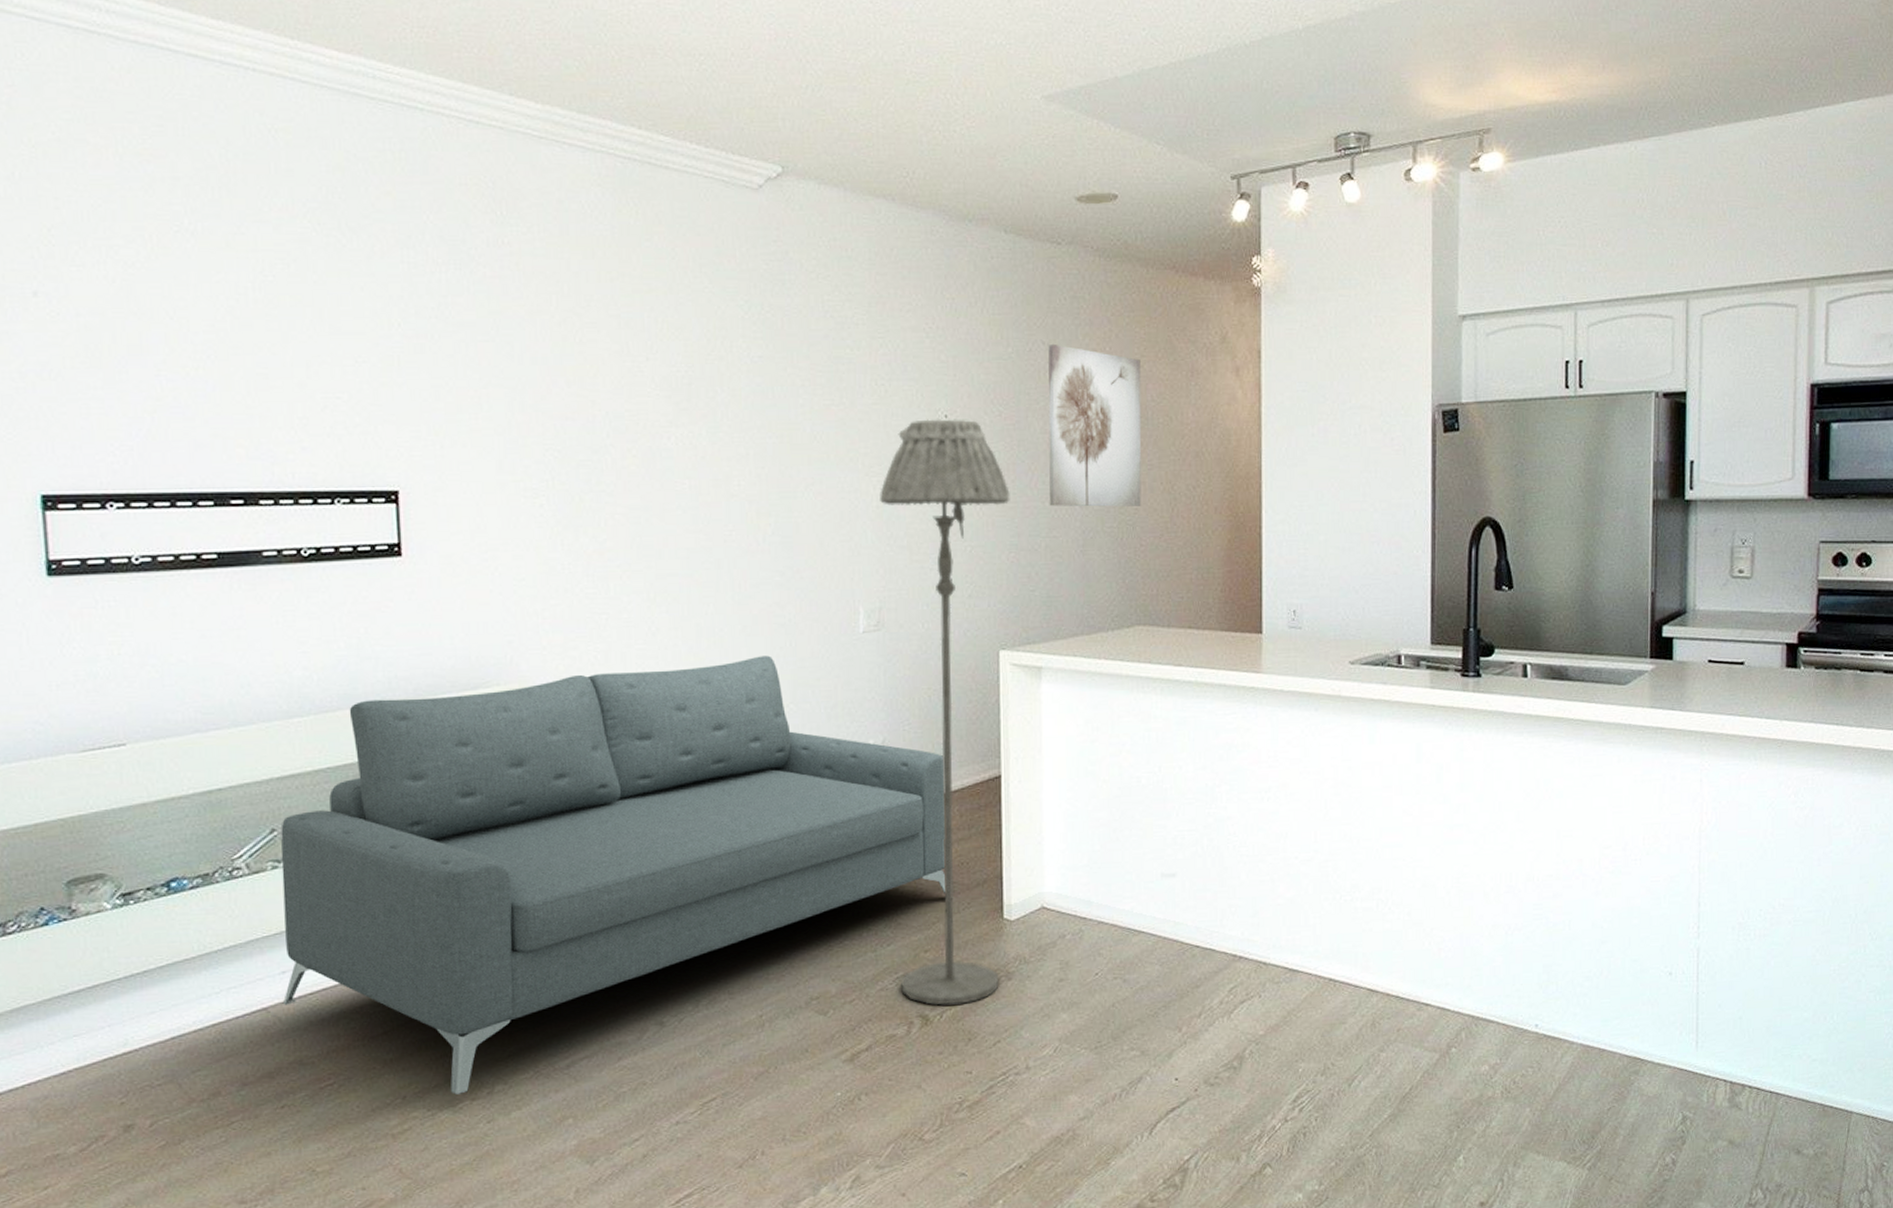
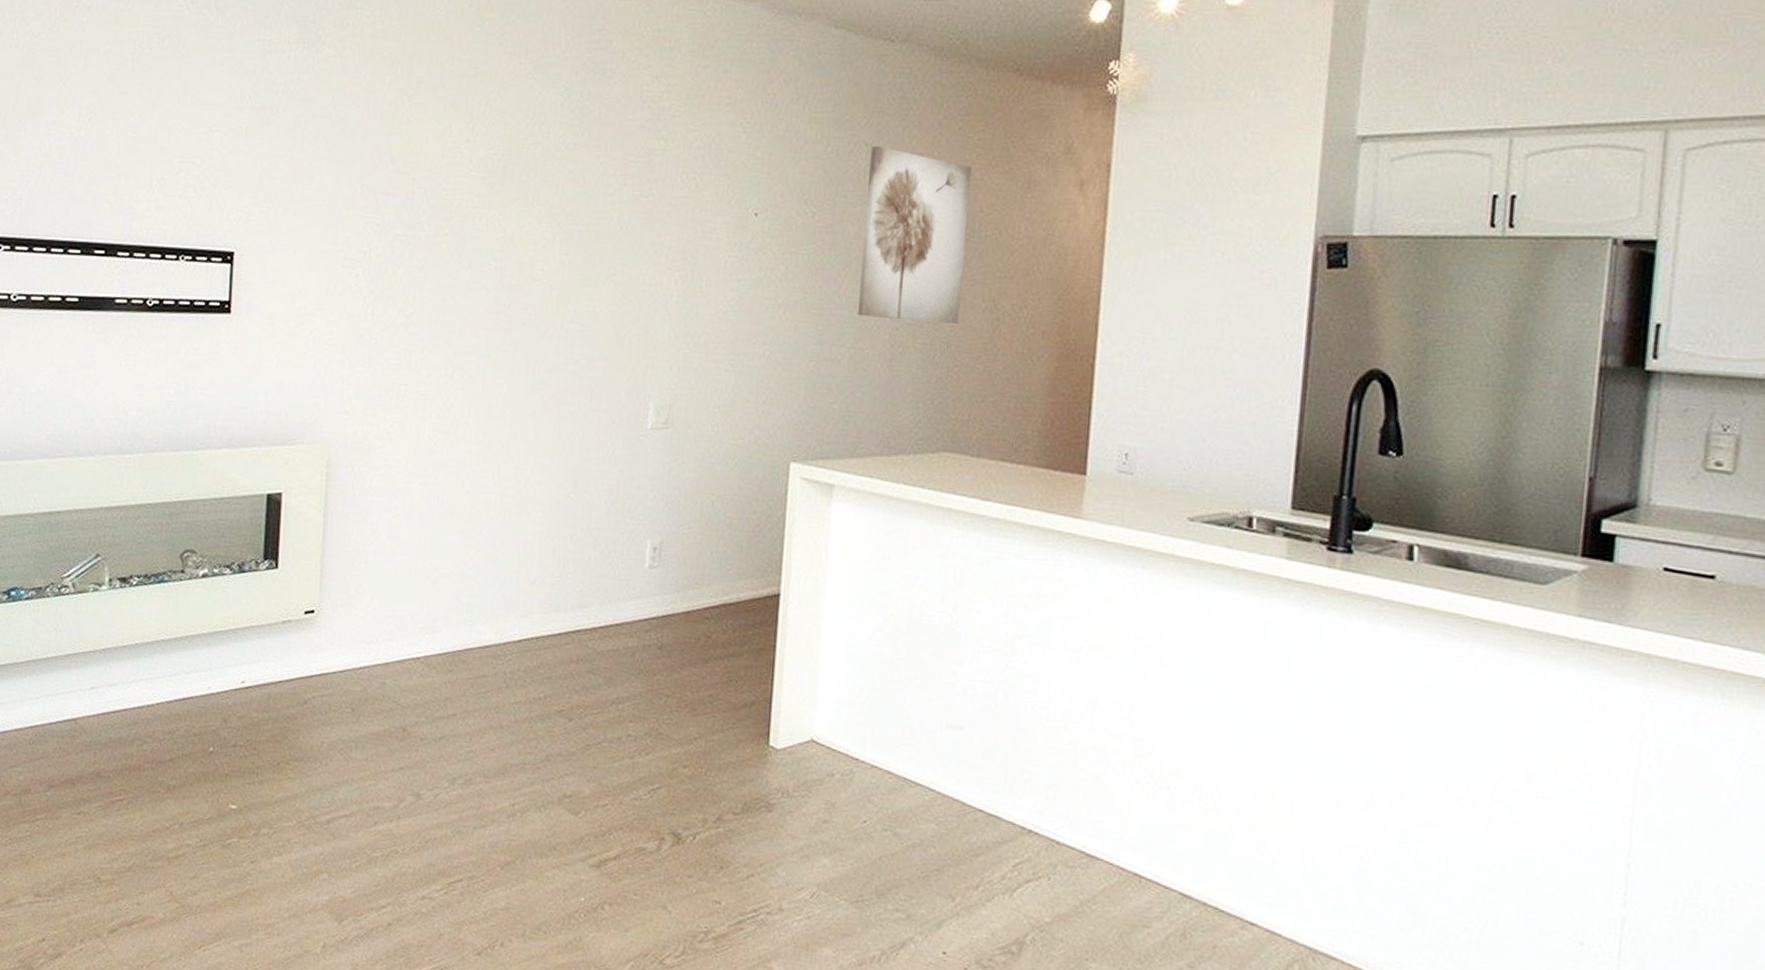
sofa: present [280,655,946,1095] -> none [89,442,722,831]
floor lamp: present [880,419,1010,1006] -> none [655,216,816,830]

